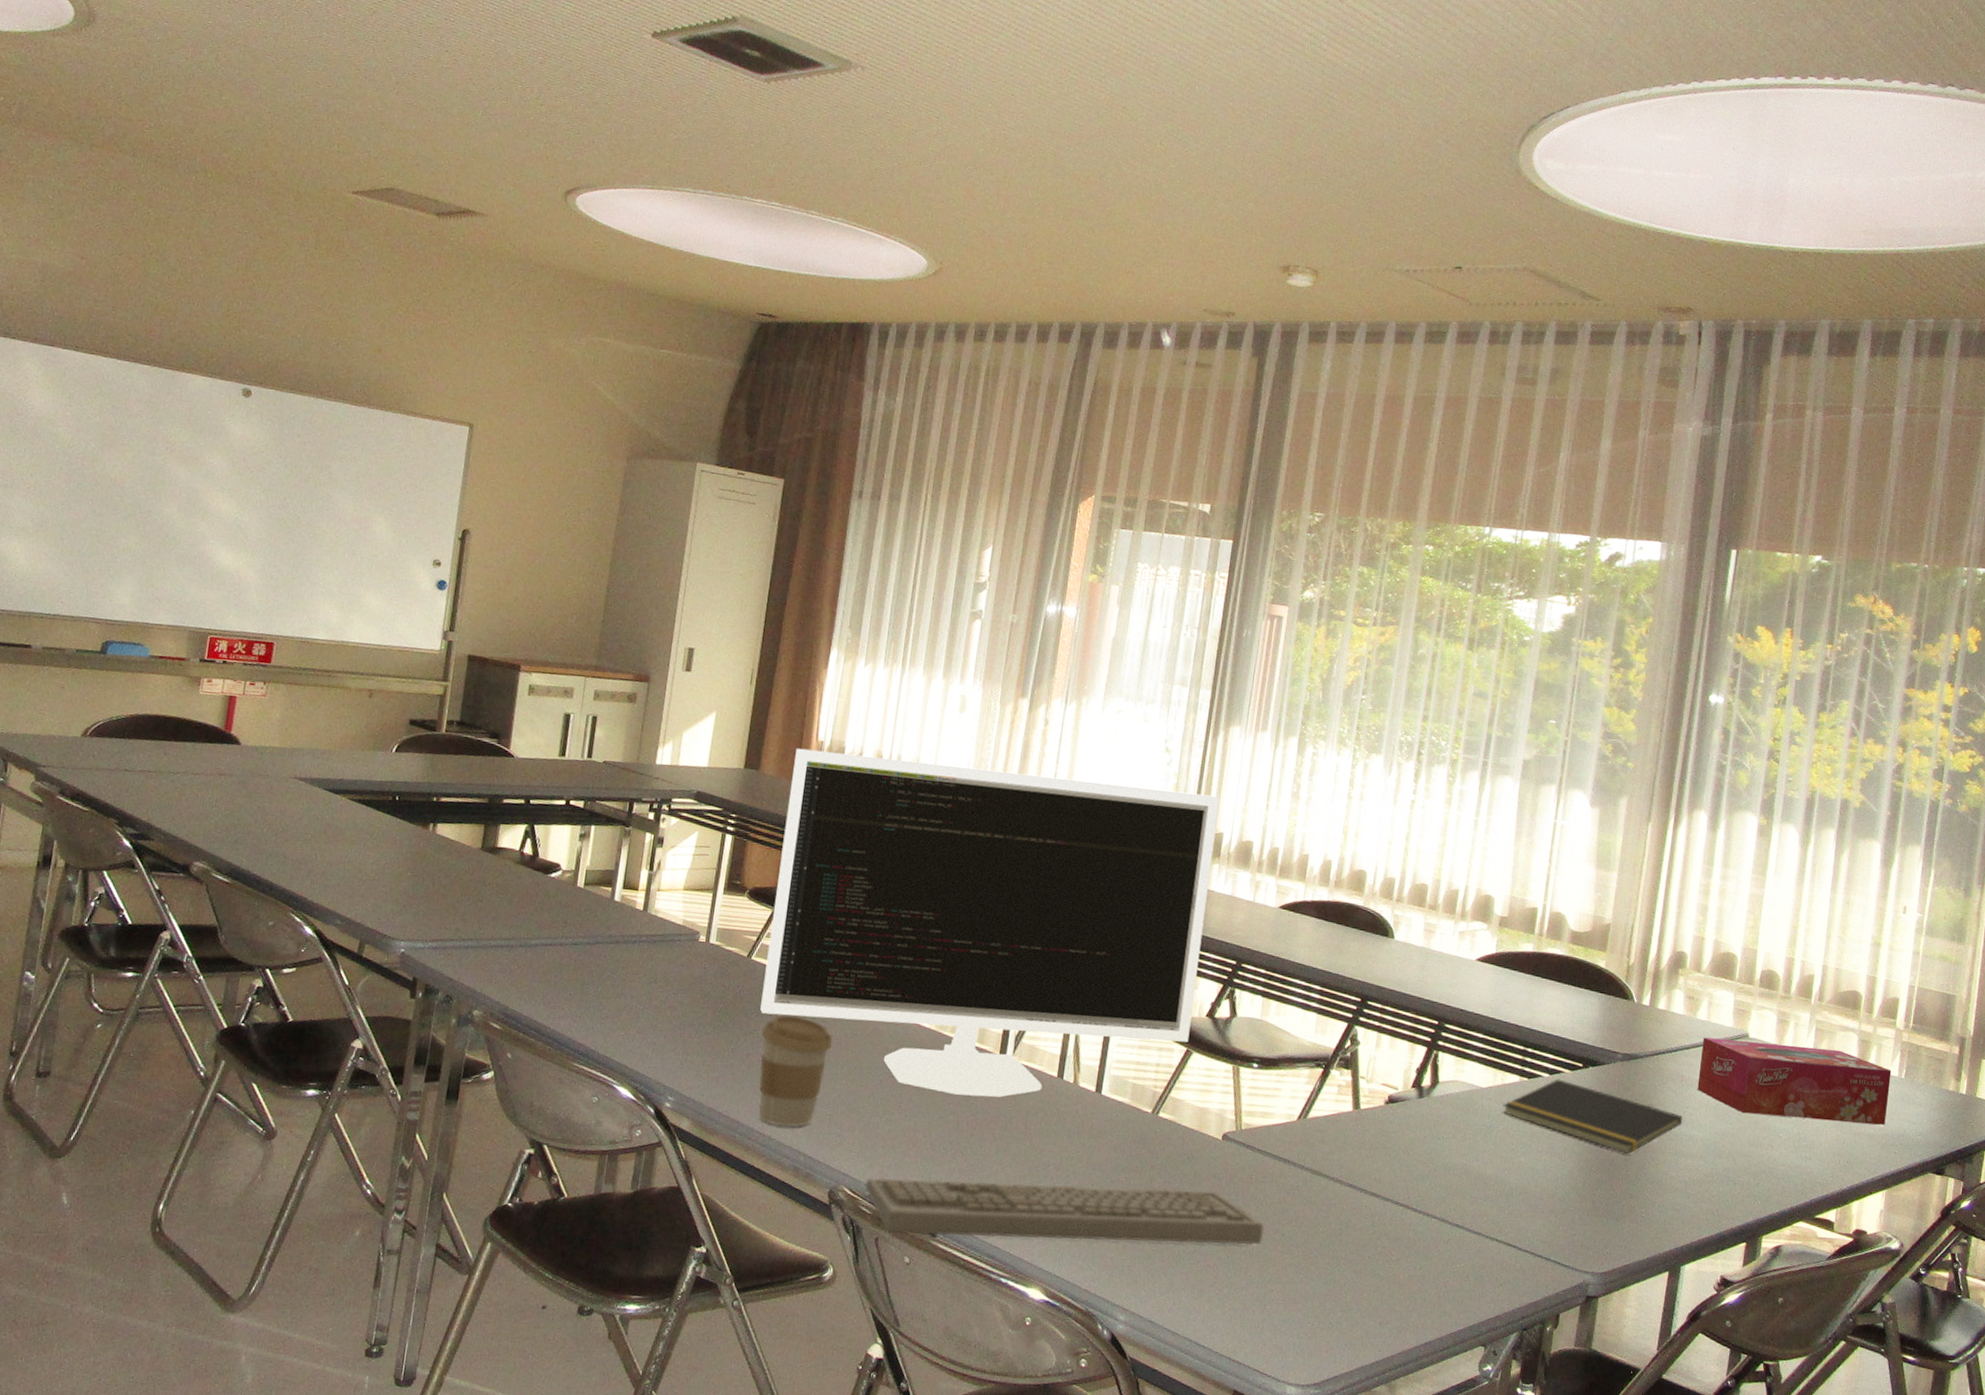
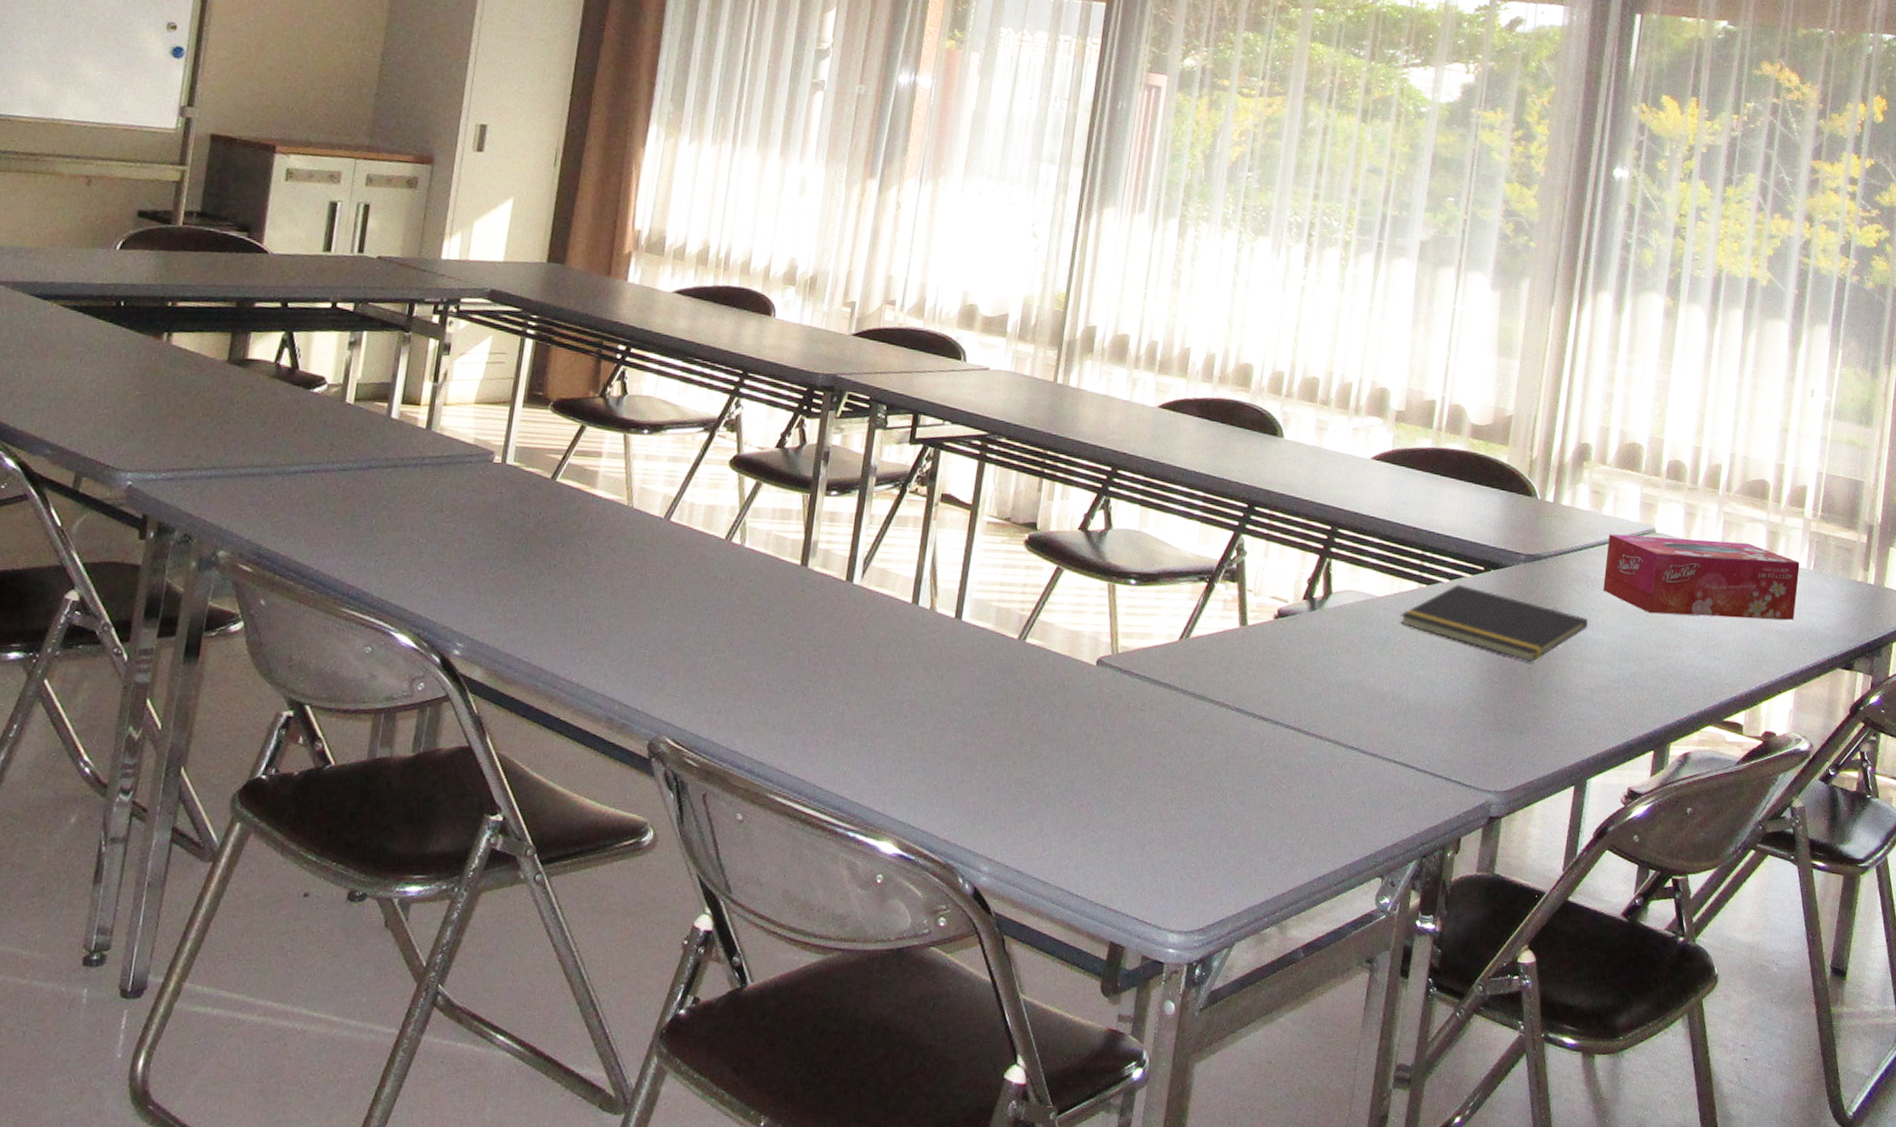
coffee cup: present [758,1015,833,1127] -> none [565,544,653,672]
computer monitor: present [760,748,1220,1098] -> none [567,238,1092,629]
keyboard: present [865,1177,1265,1245] -> none [690,722,1144,788]

